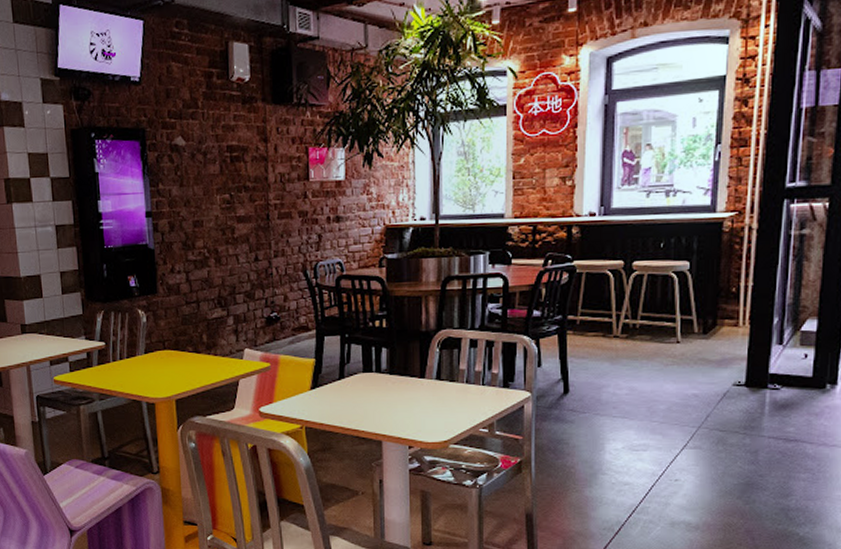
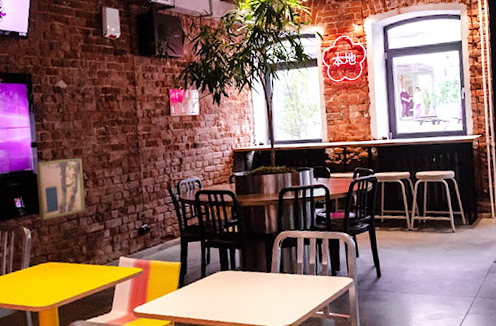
wall art: none [151,230,206,302] -> present [36,157,85,220]

